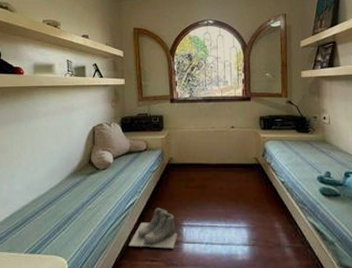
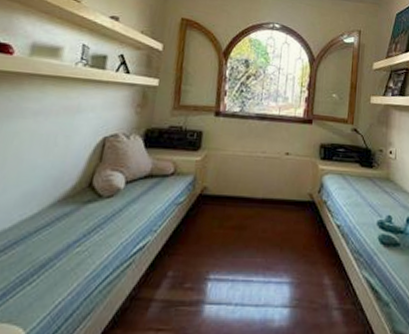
boots: present [128,208,178,249] -> none [126,254,200,312]

